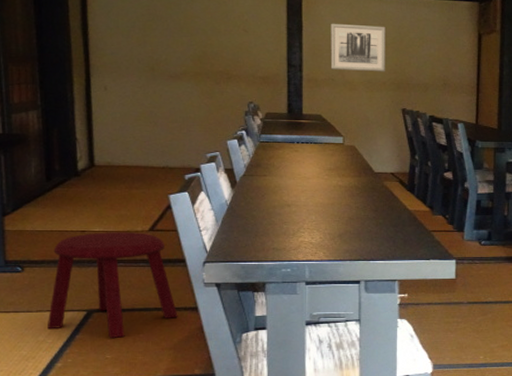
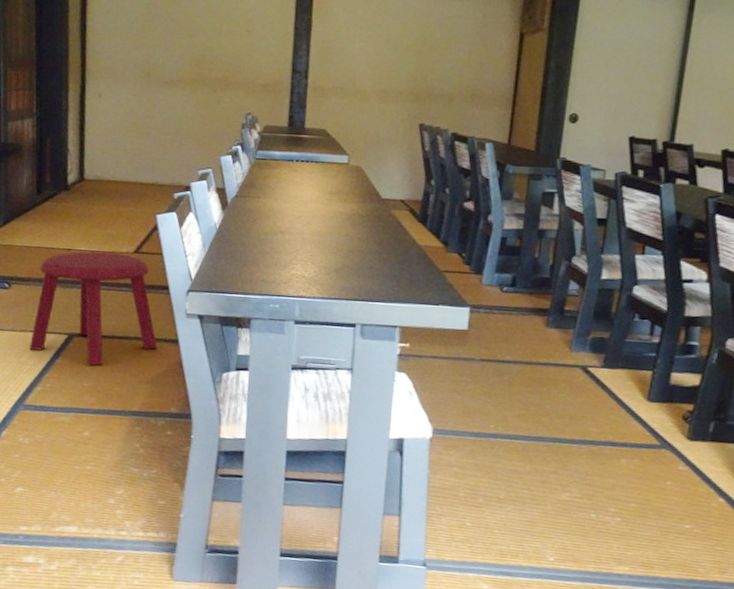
wall art: present [330,23,385,72] -> none [340,21,407,80]

